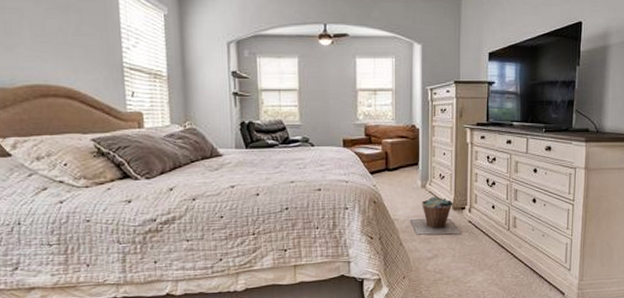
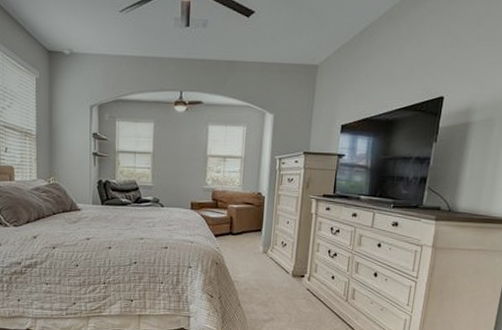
laundry basket: present [411,196,462,235] -> none [250,262,300,301]

